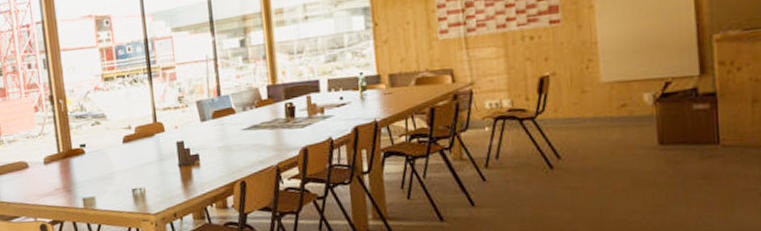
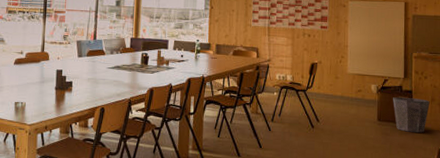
waste bin: none [682,102,750,155] -> present [393,97,430,133]

